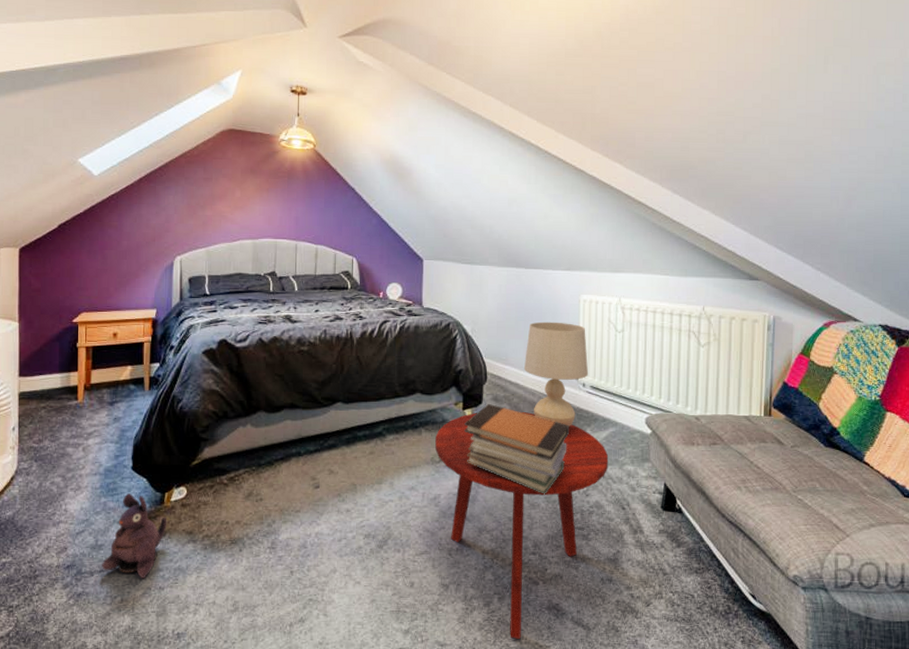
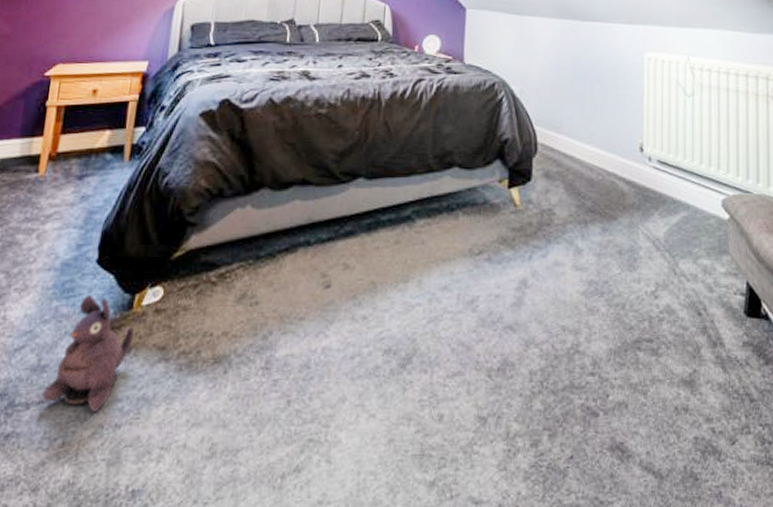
side table: present [435,411,609,639] -> none [474,190,681,492]
book stack: present [464,403,570,494] -> none [509,180,634,296]
table lamp: present [524,321,589,426] -> none [581,82,655,210]

